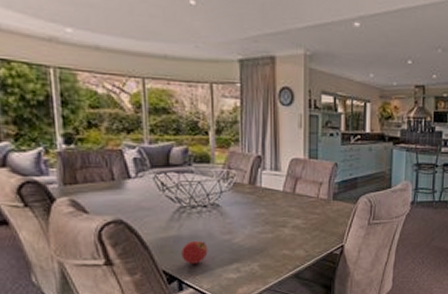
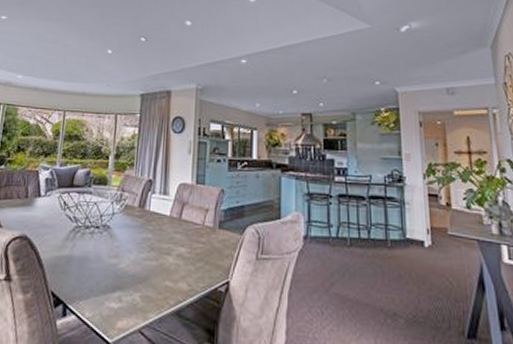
fruit: present [181,241,208,264] -> none [70,263,95,288]

